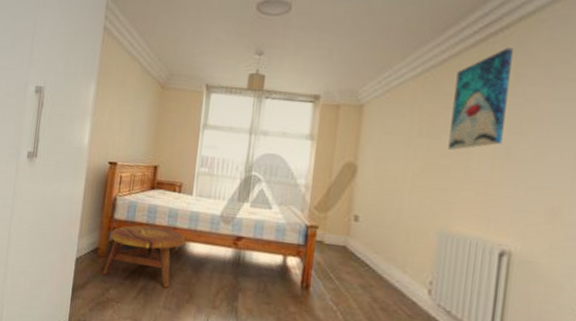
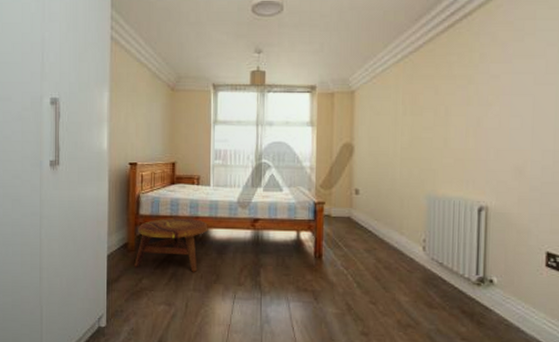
wall art: present [448,47,513,150] -> none [428,31,476,124]

